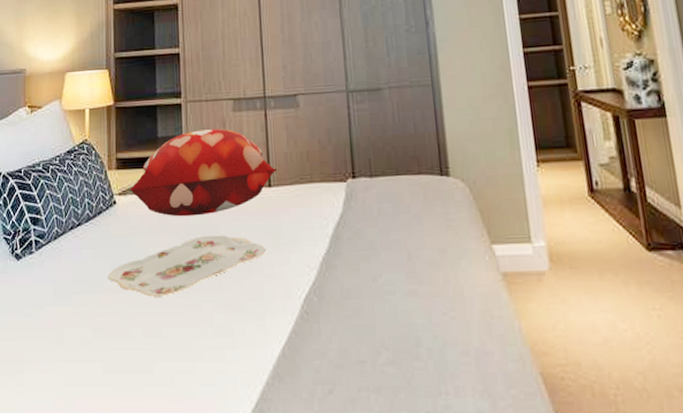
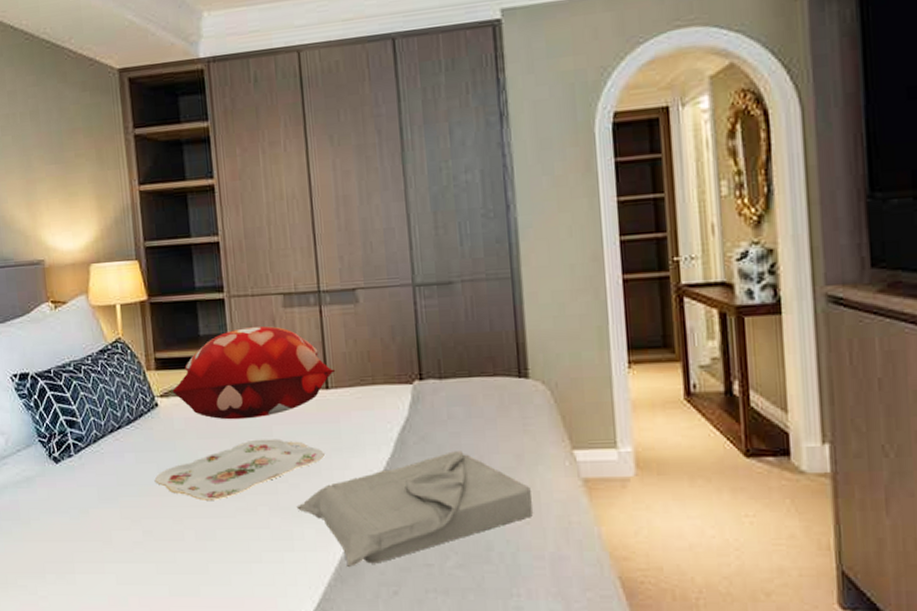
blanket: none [238,246,457,366] -> present [296,451,533,568]

